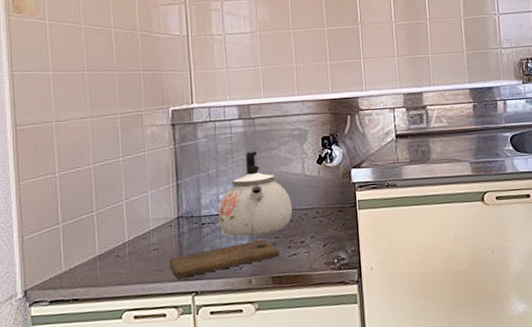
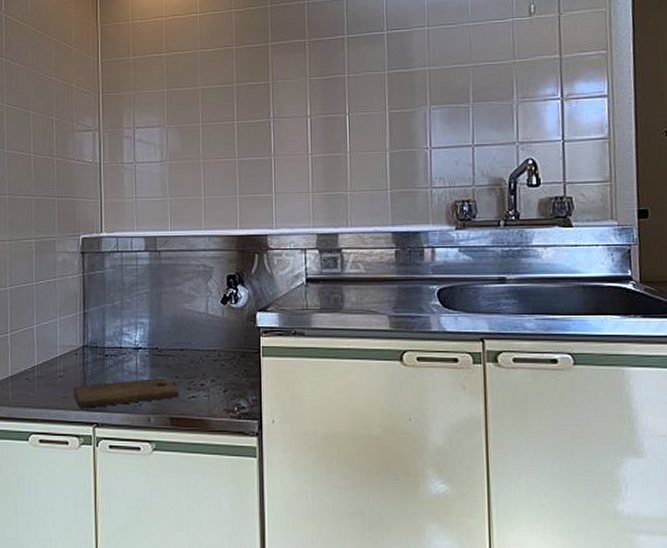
kettle: present [218,150,293,237] -> none [121,284,194,373]

